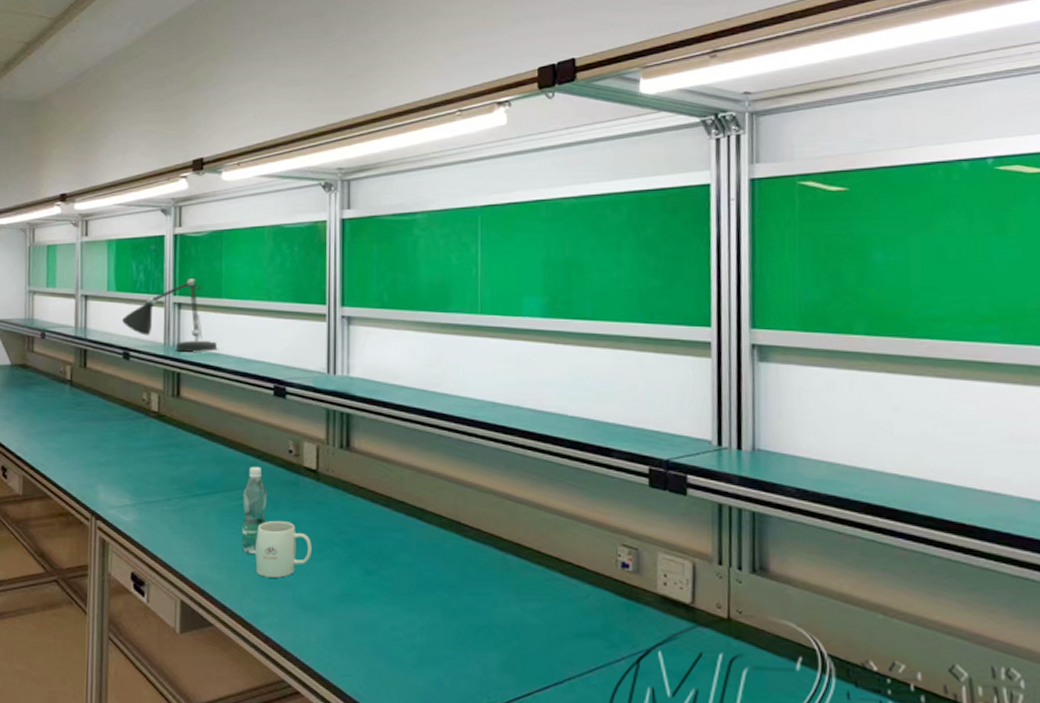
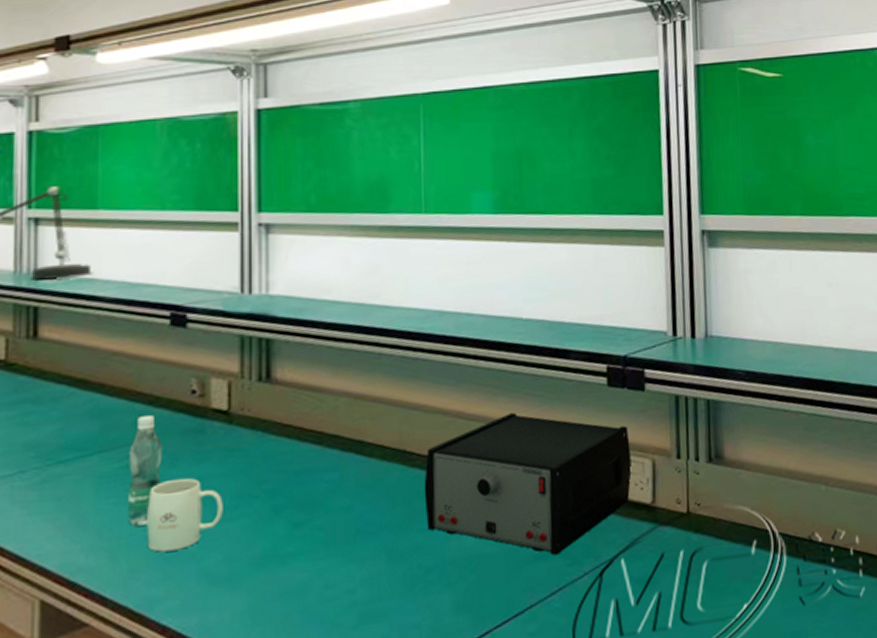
power supply: none [475,501,671,637] -> present [424,413,632,556]

